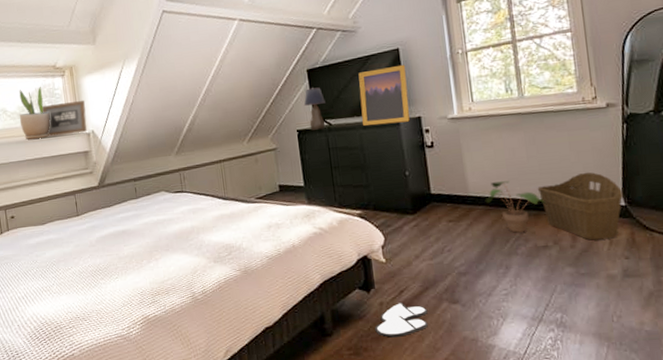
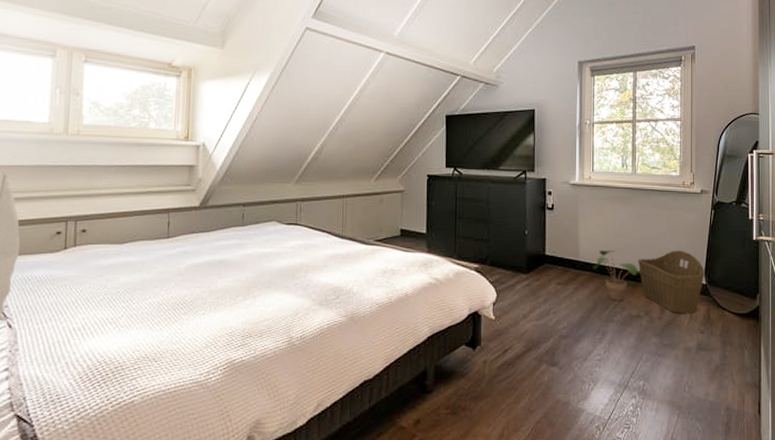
potted plant: present [19,86,51,140] -> none [115,83,154,144]
picture frame: present [42,100,87,137] -> none [145,106,201,144]
table lamp: present [303,87,326,131] -> none [437,134,459,177]
picture frame: present [358,64,411,127] -> none [491,125,539,183]
slippers: present [375,303,428,338] -> none [475,362,527,398]

